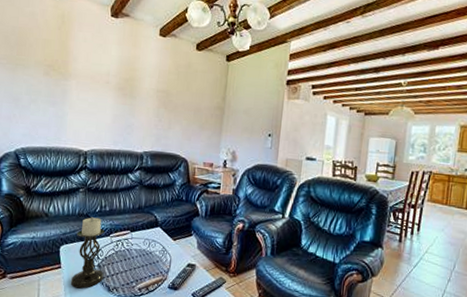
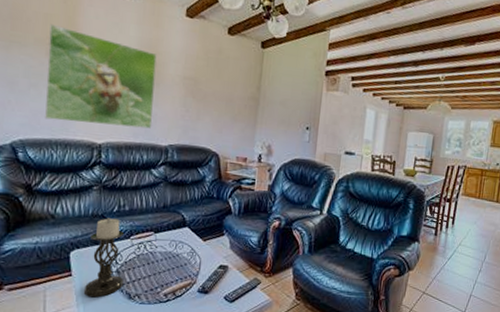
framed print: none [42,48,134,137] -> present [45,23,157,129]

